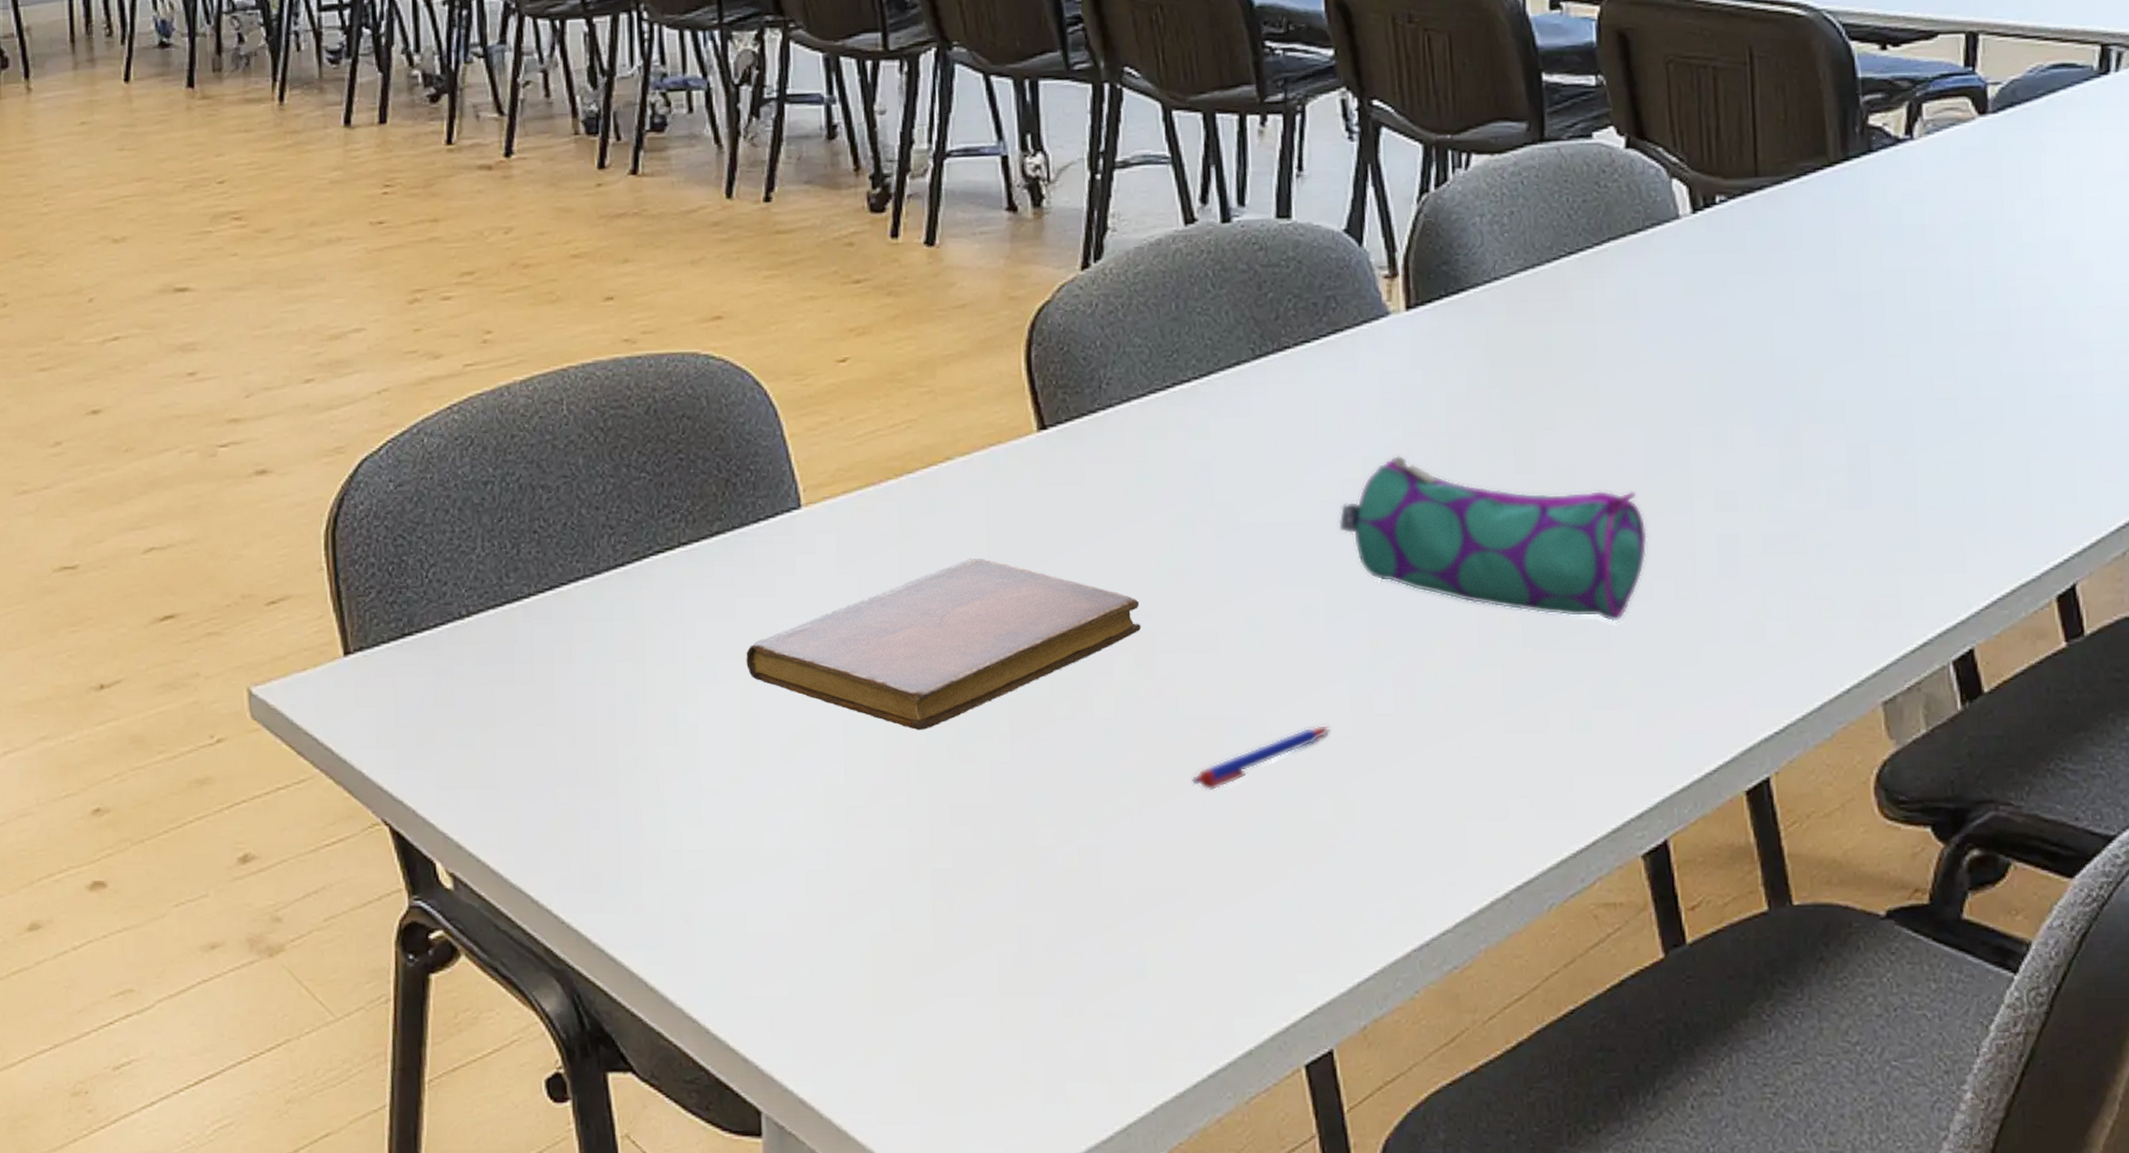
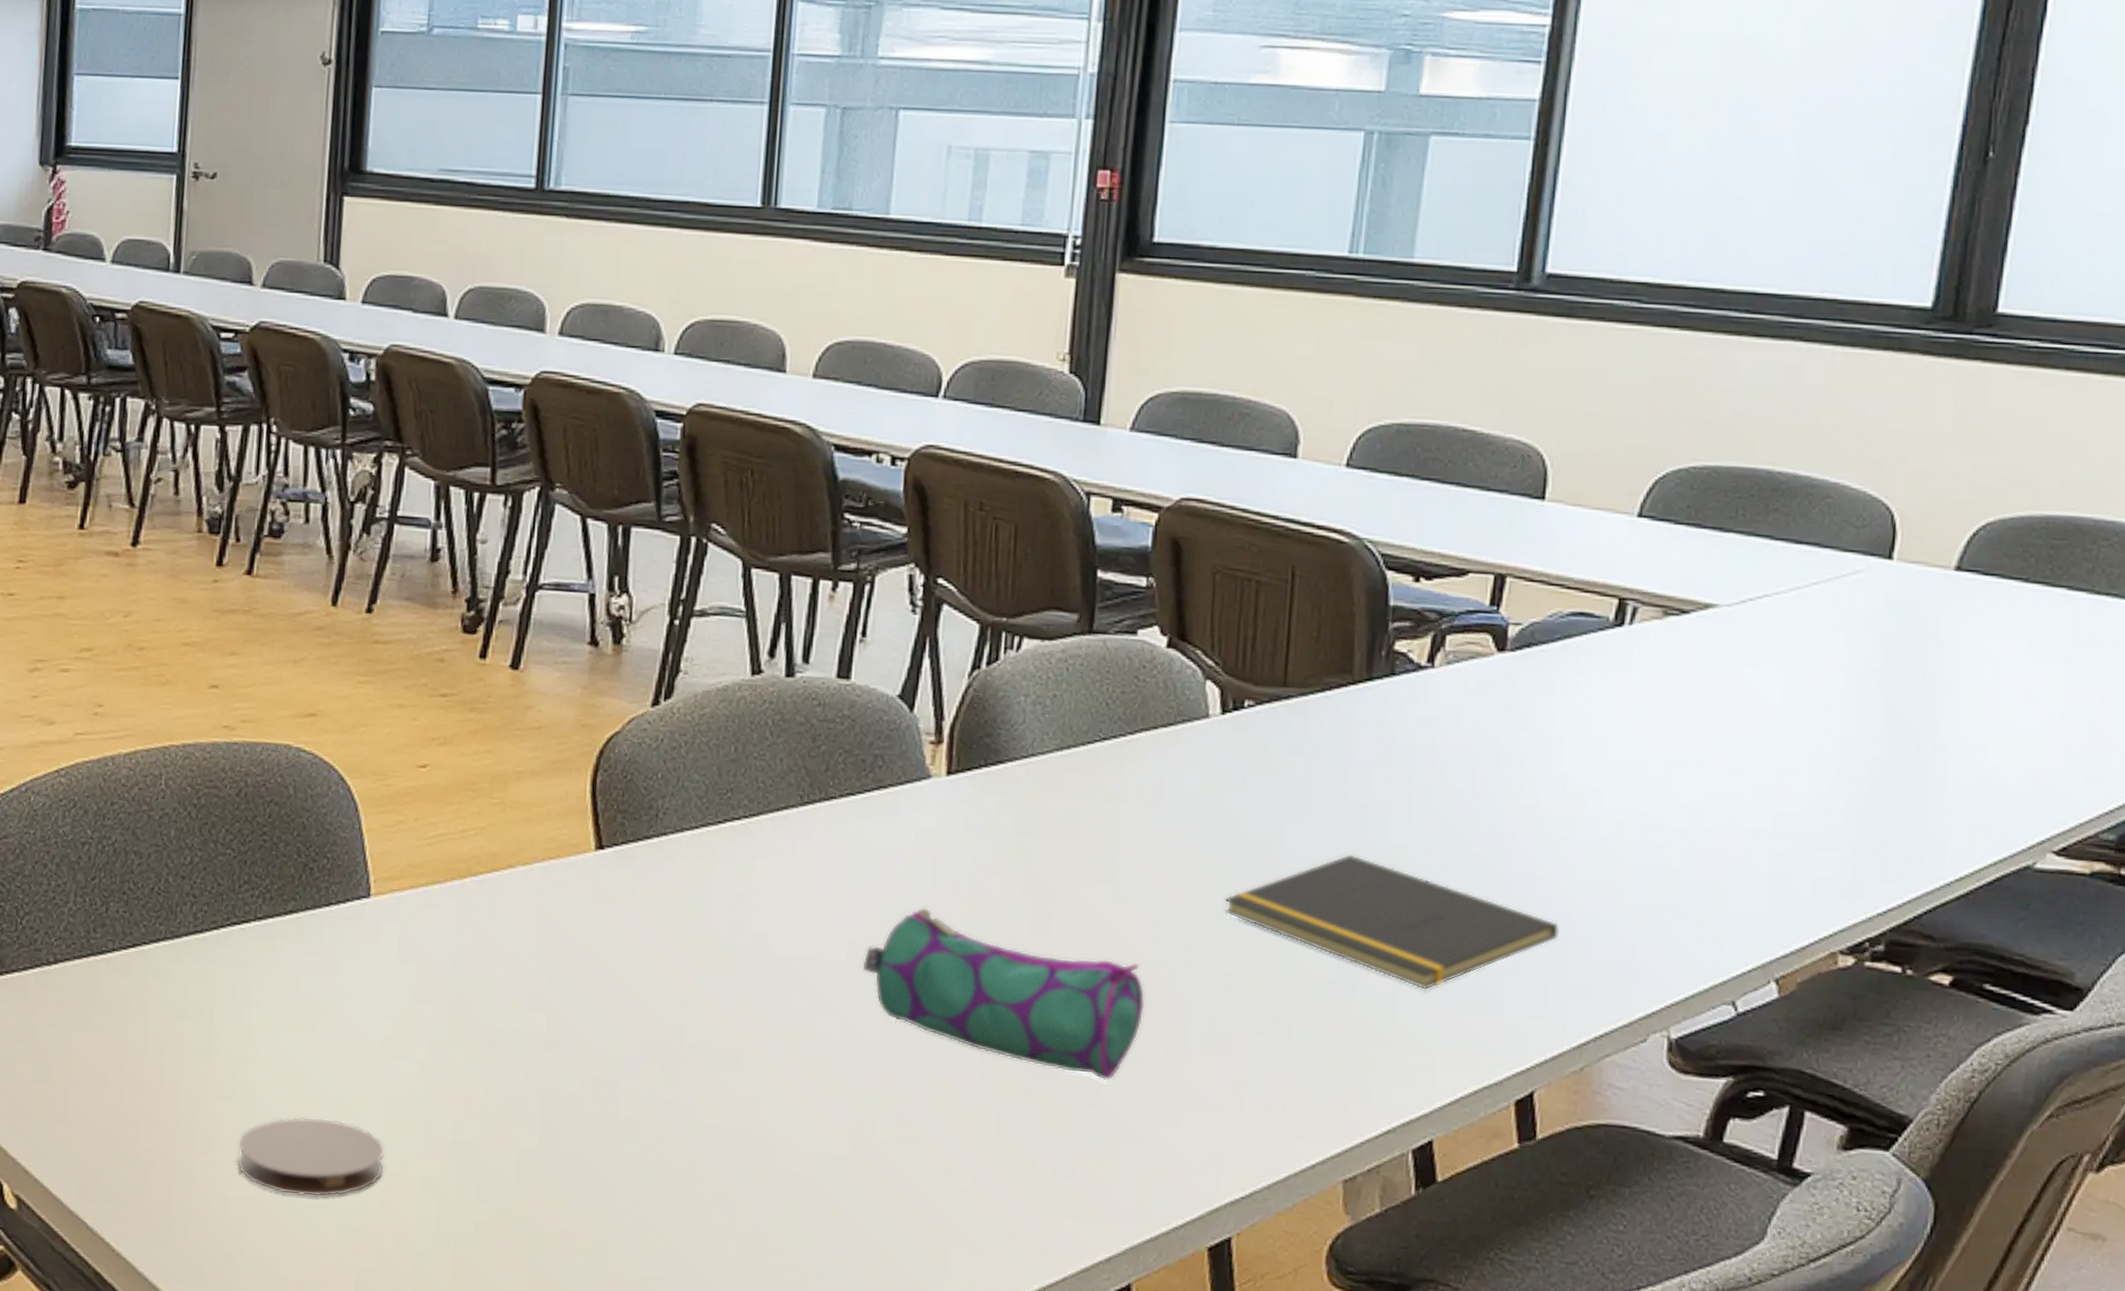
coaster: none [686,753,847,841] -> present [237,1116,385,1197]
notebook: present [746,557,1141,730] -> none [305,959,672,1111]
pen: present [1192,725,1330,791] -> none [702,1146,833,1195]
notepad: none [1719,349,2082,487] -> present [1224,854,1560,990]

